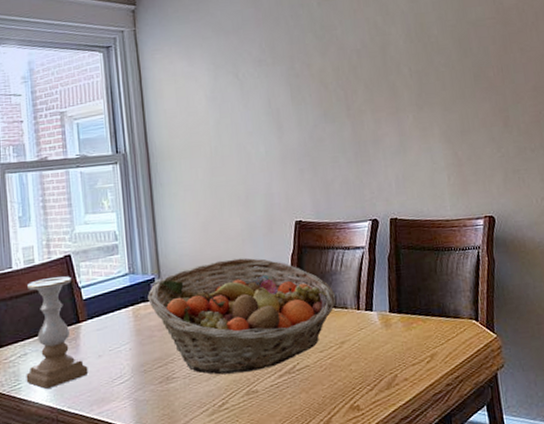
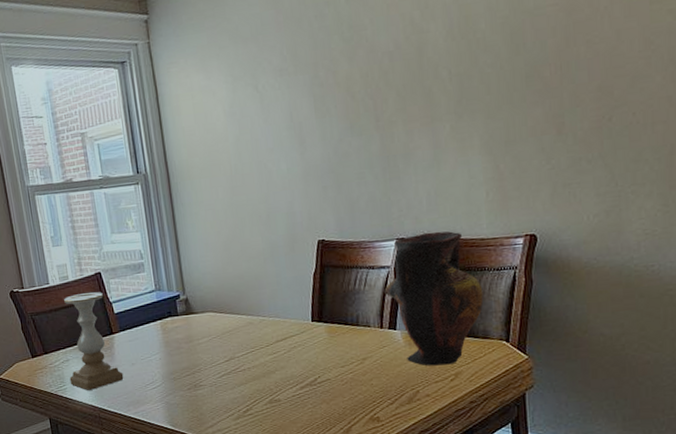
fruit basket: present [148,257,336,375] -> none [174,276,359,384]
vase: none [360,212,453,348] -> present [384,231,484,366]

